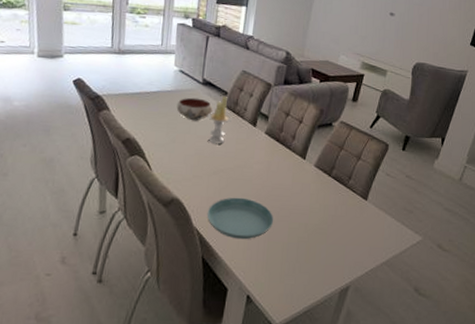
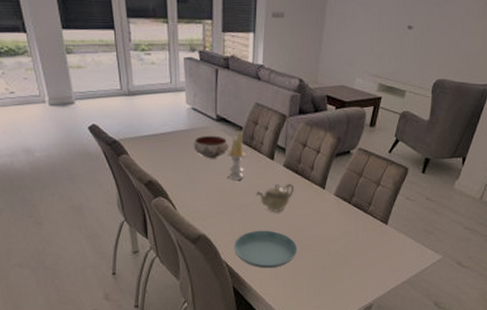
teapot: none [234,150,275,181] -> present [255,183,295,213]

